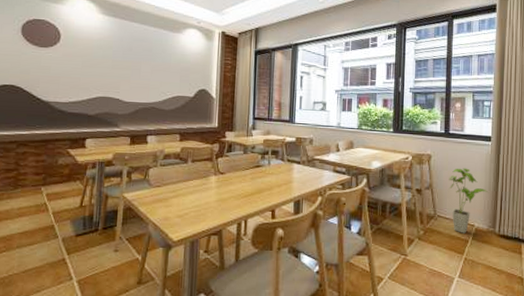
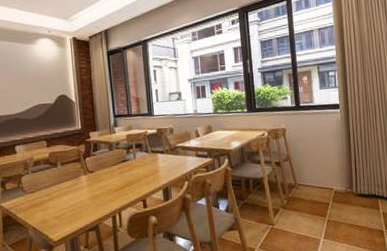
house plant: present [449,168,489,234] -> none [304,136,343,198]

